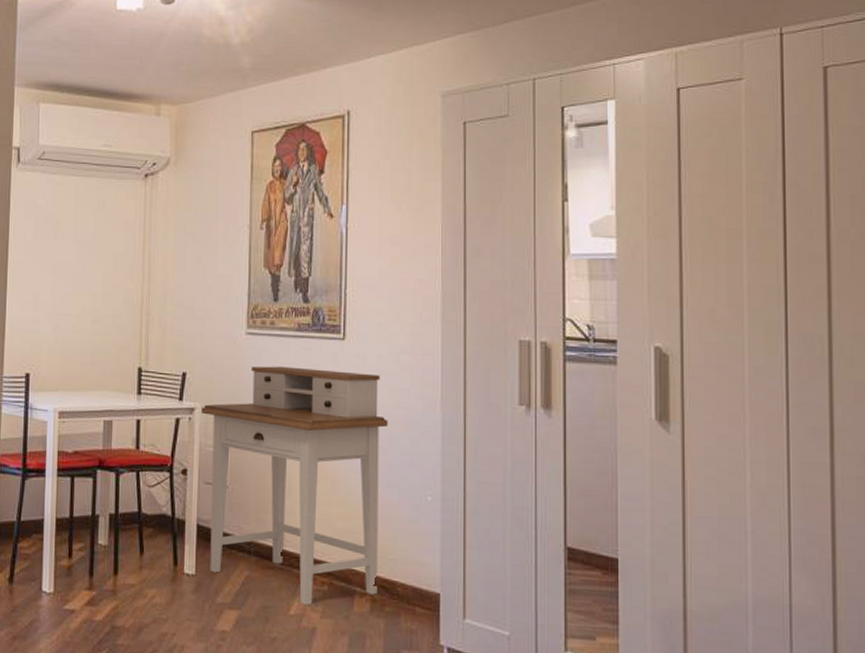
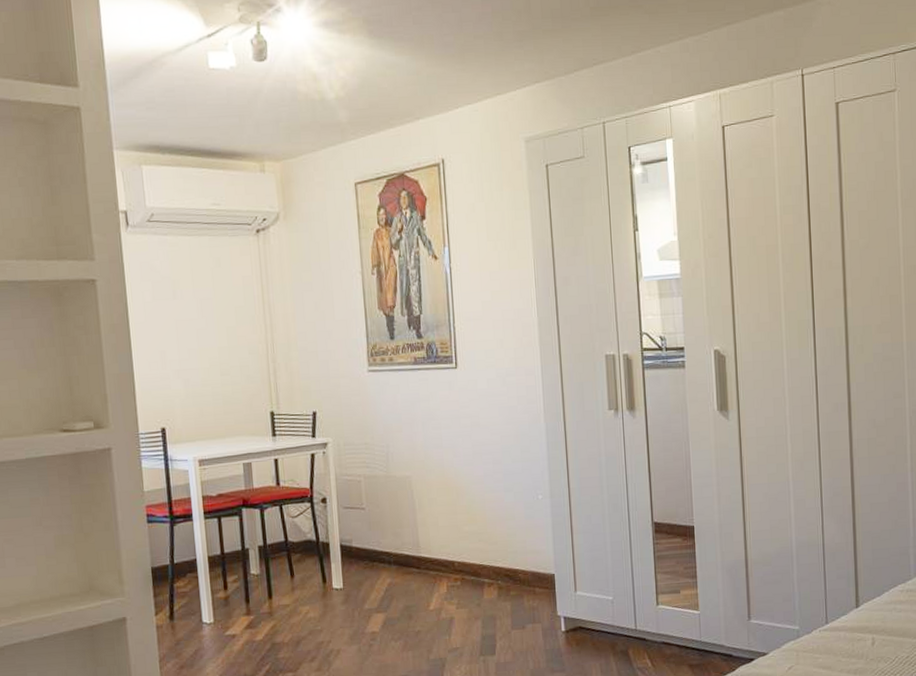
desk: present [201,366,388,606] -> none [334,396,503,600]

